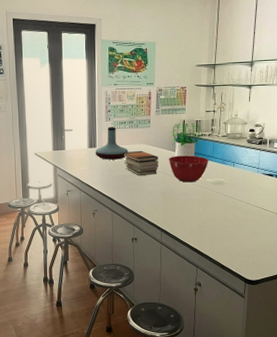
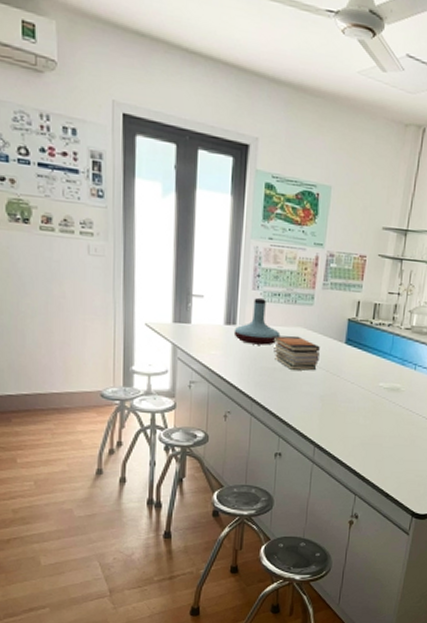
mixing bowl: present [168,155,209,183] -> none [332,348,385,386]
potted plant: present [170,122,204,157] -> none [338,304,383,351]

